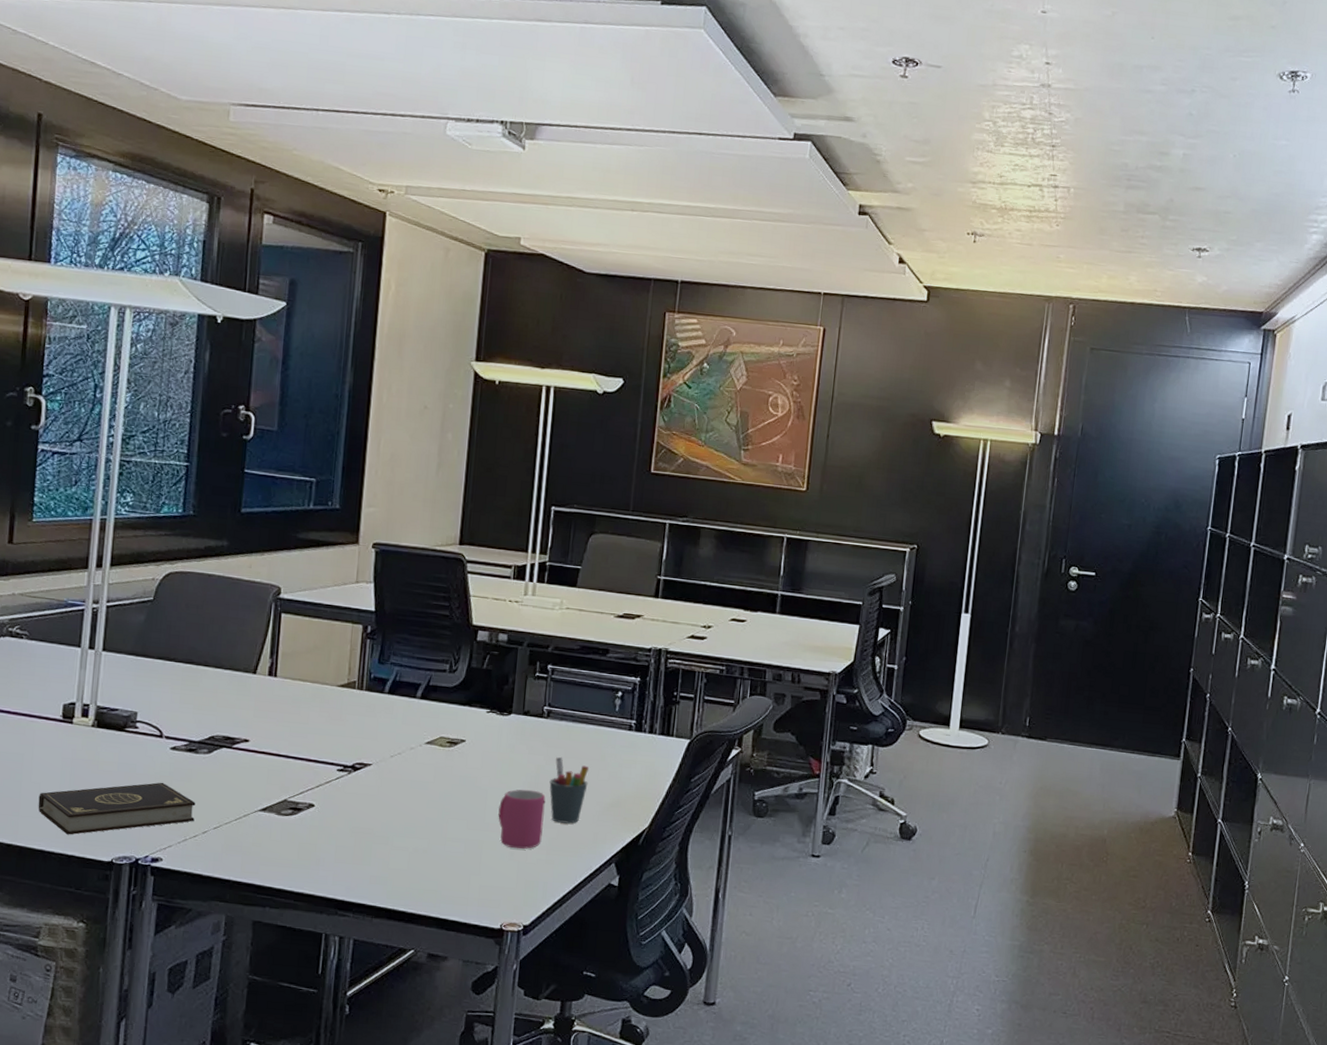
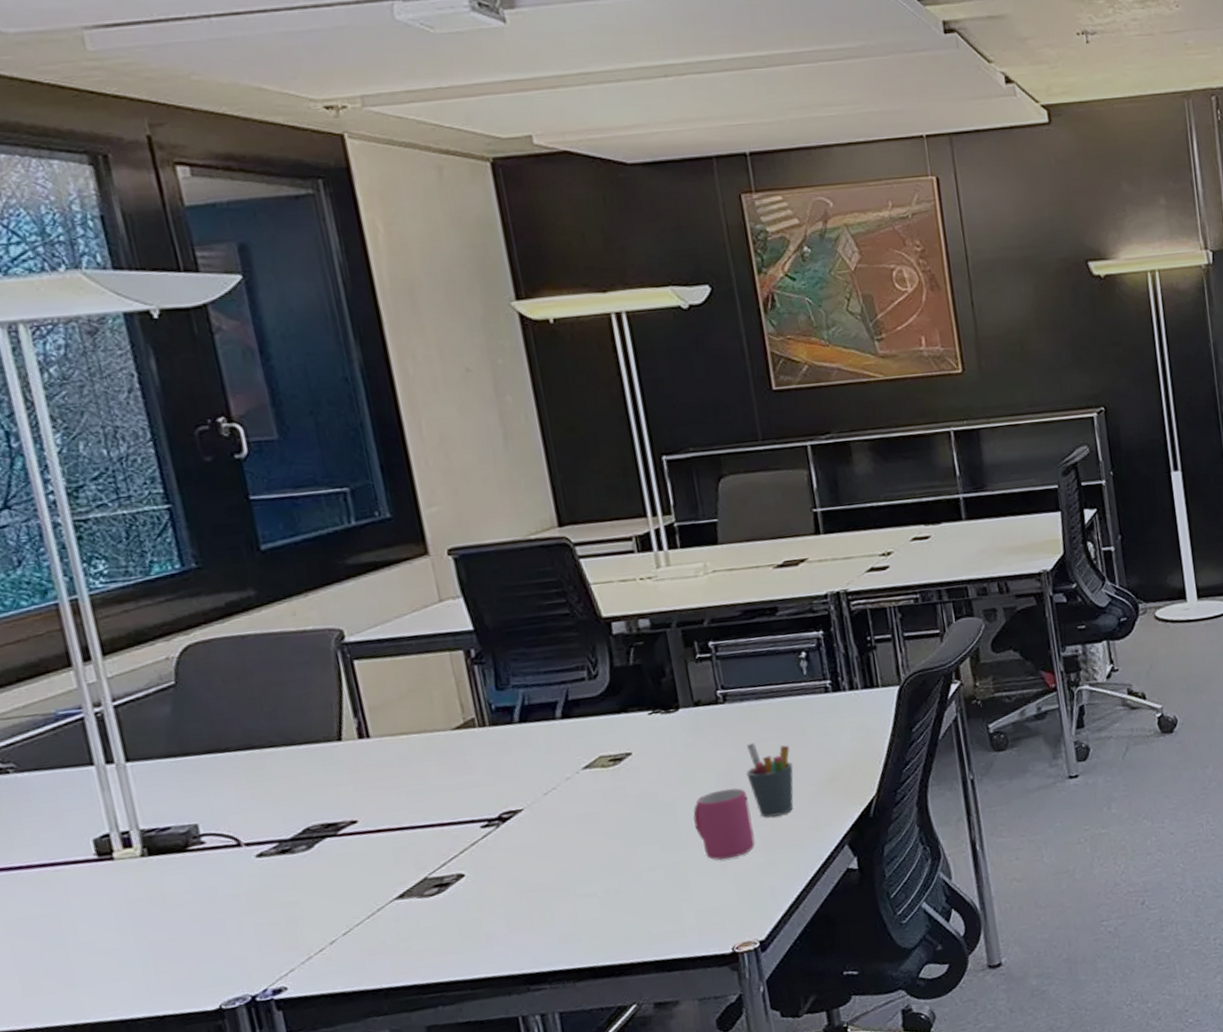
book: present [38,782,196,835] -> none [96,898,315,993]

